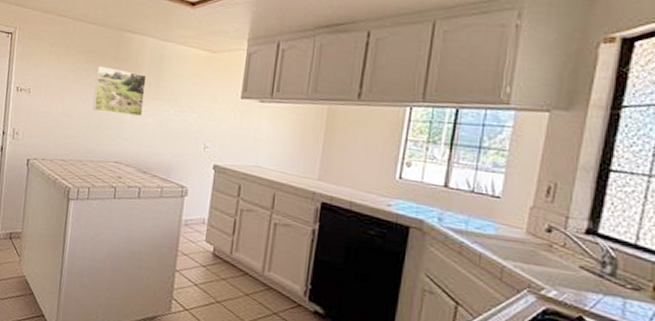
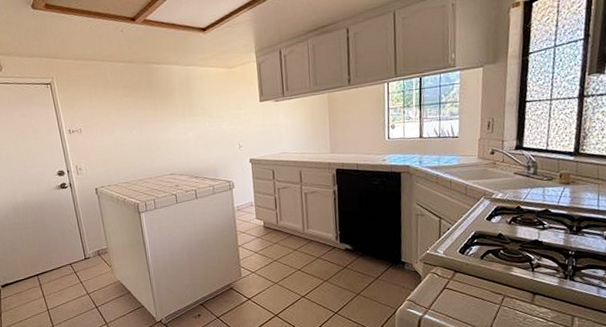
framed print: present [92,66,147,117] -> none [135,97,183,137]

